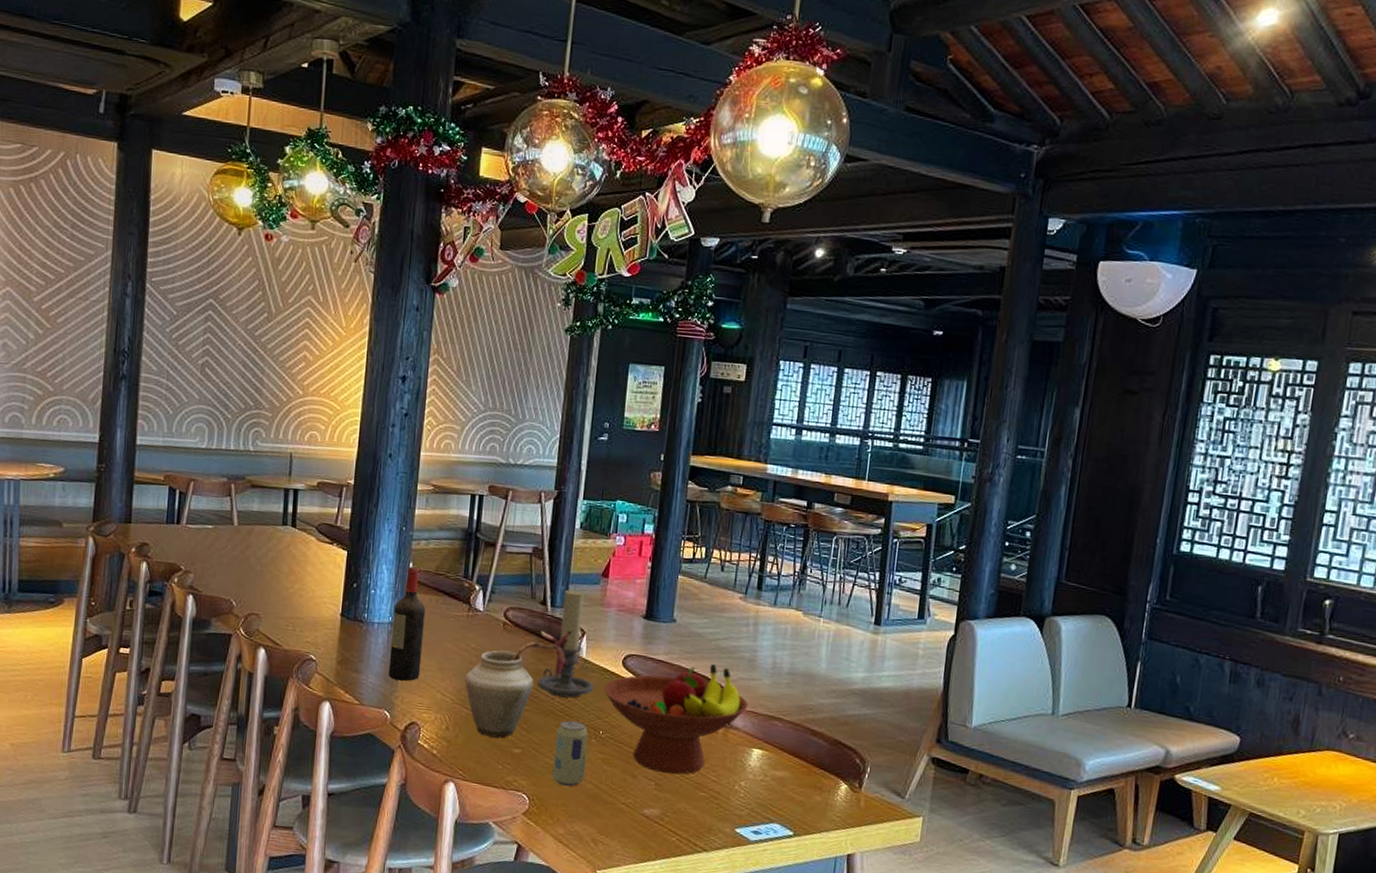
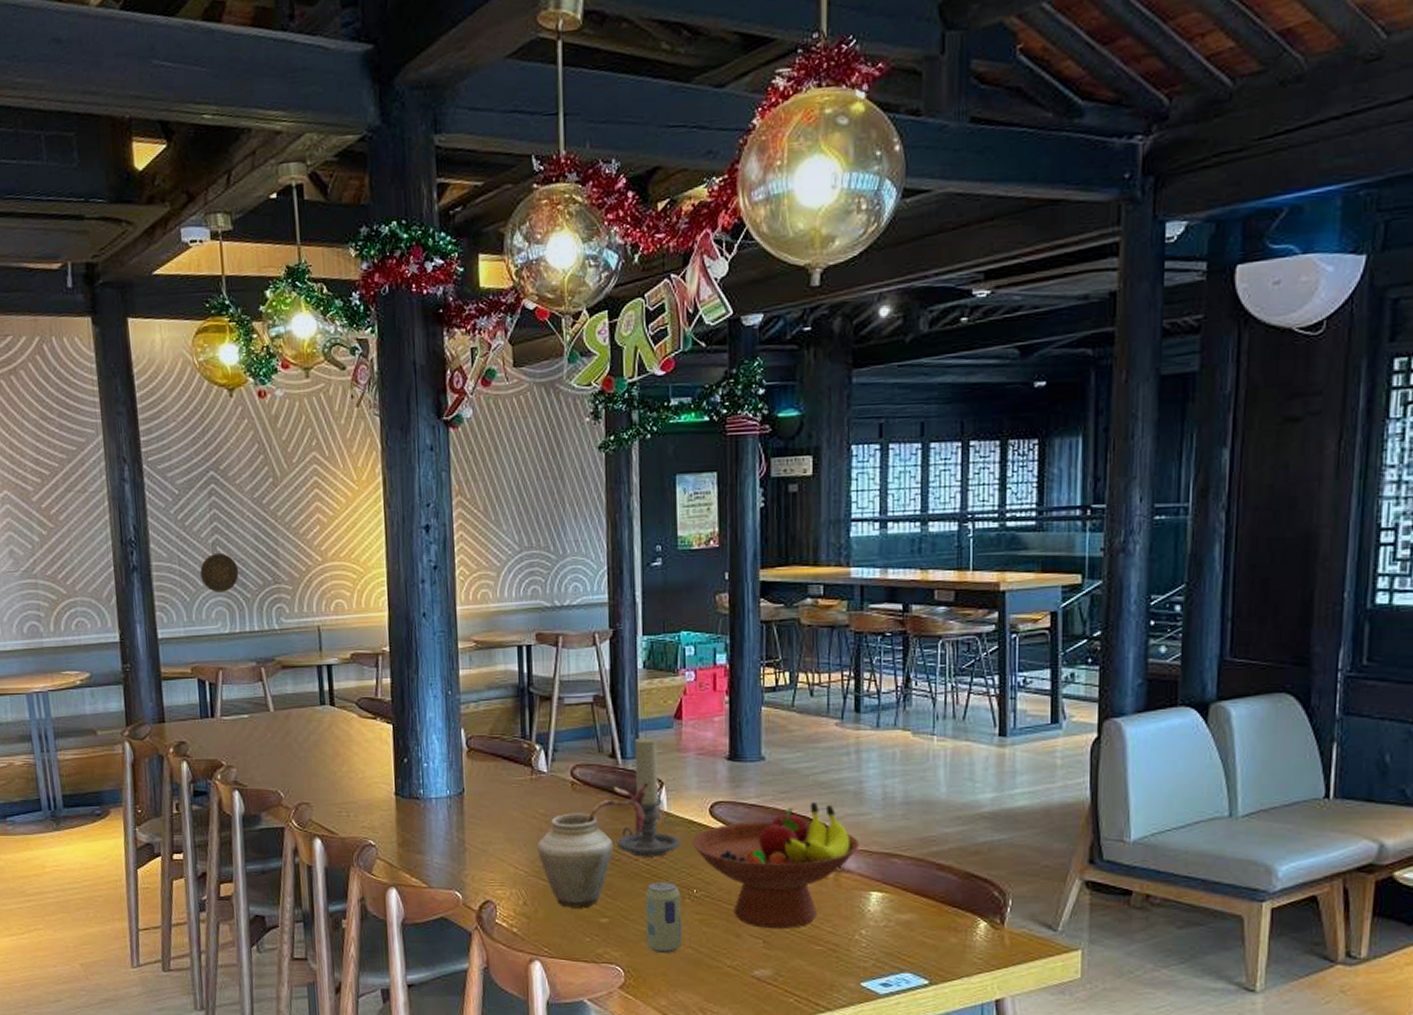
decorative plate: none [186,373,224,410] -> present [200,552,239,592]
wine bottle: present [388,566,426,681] -> none [450,733,488,857]

